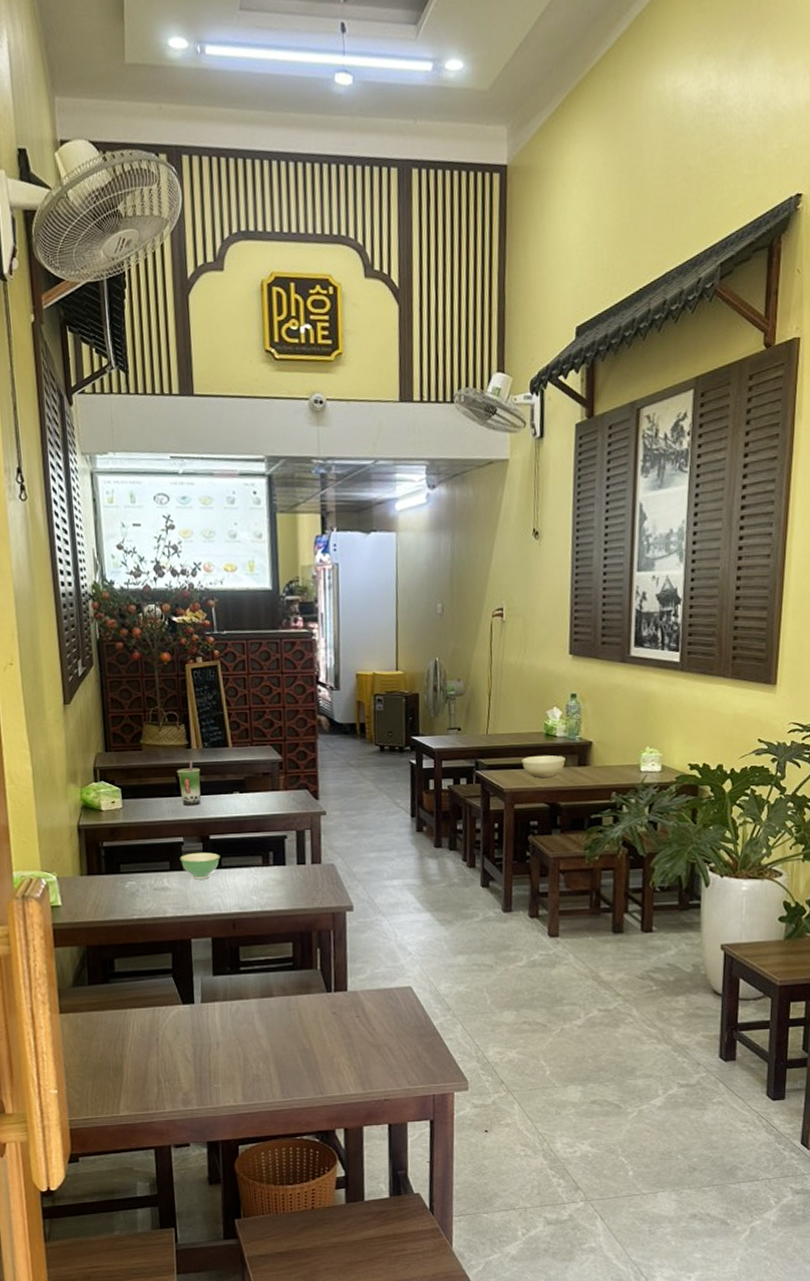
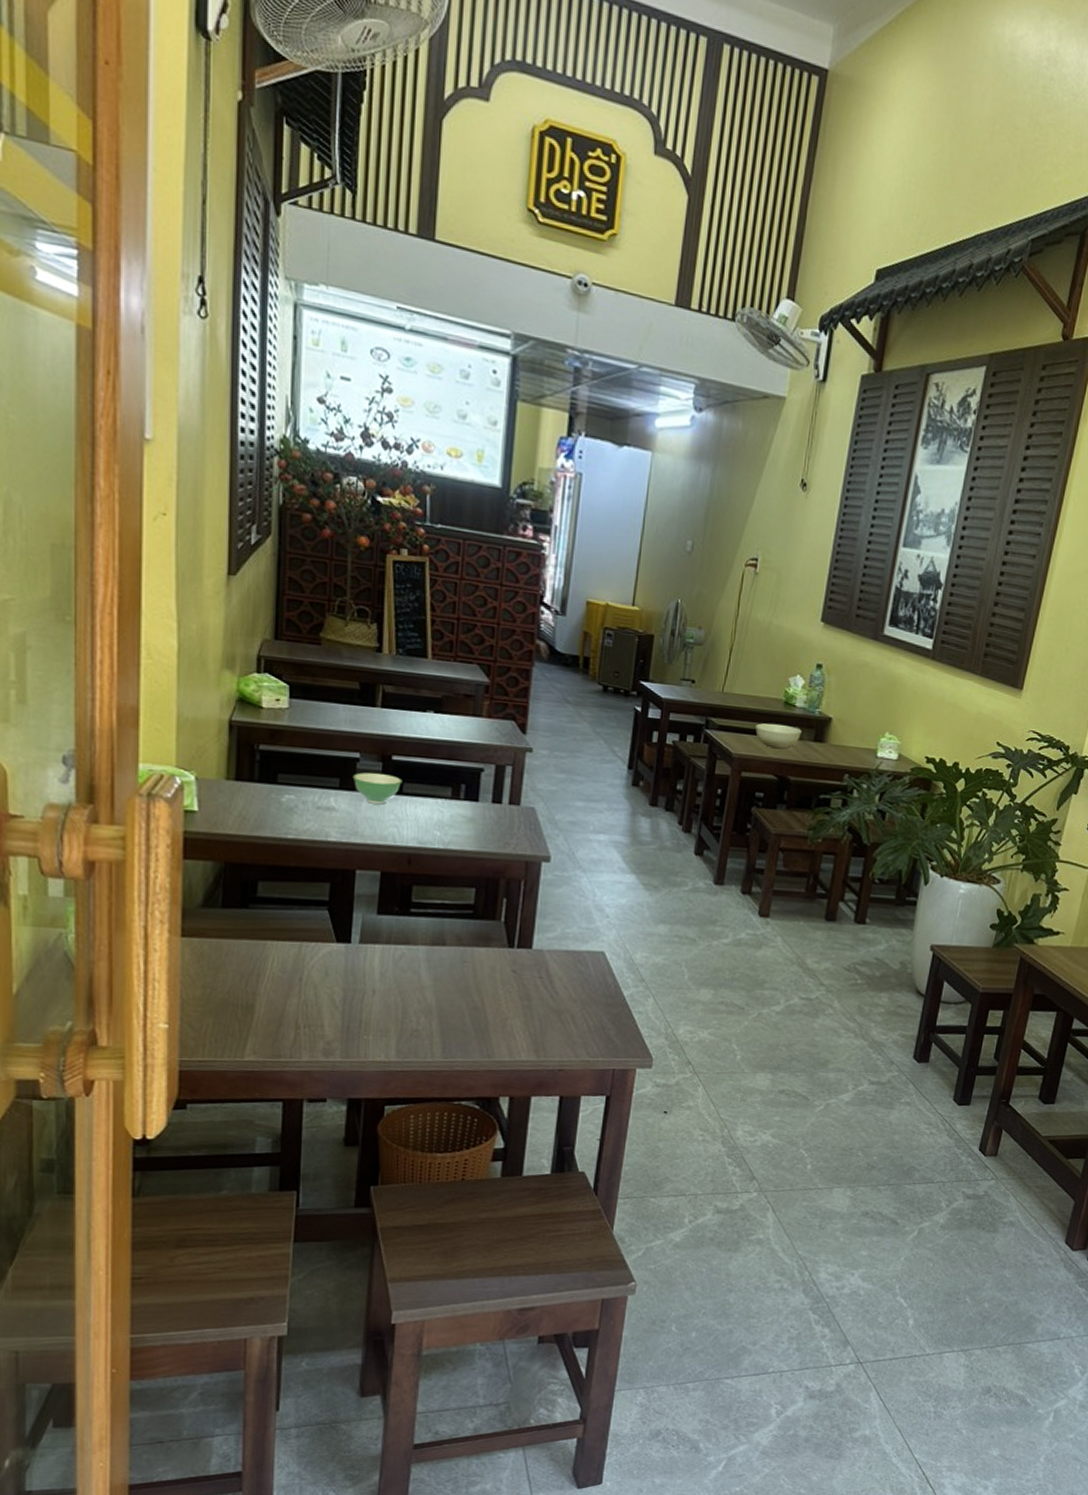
beverage cup: present [176,759,201,807] -> none [360,665,390,720]

